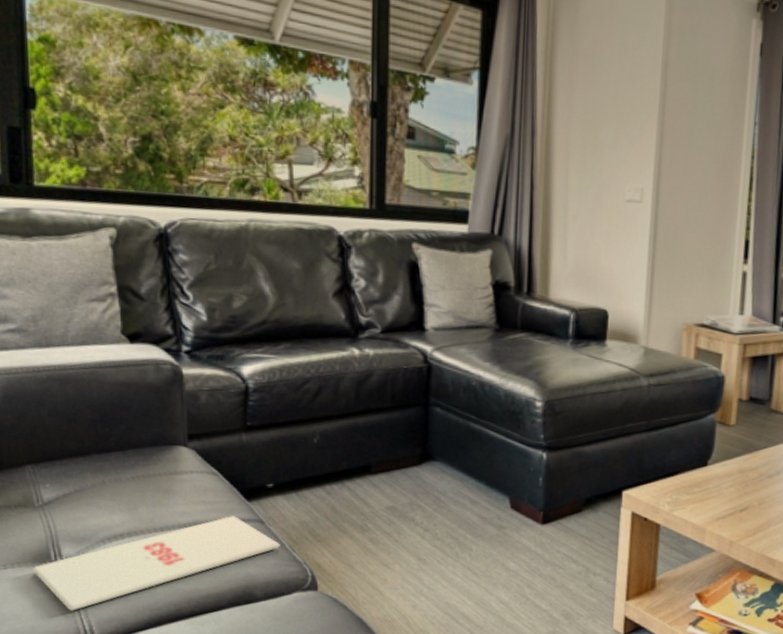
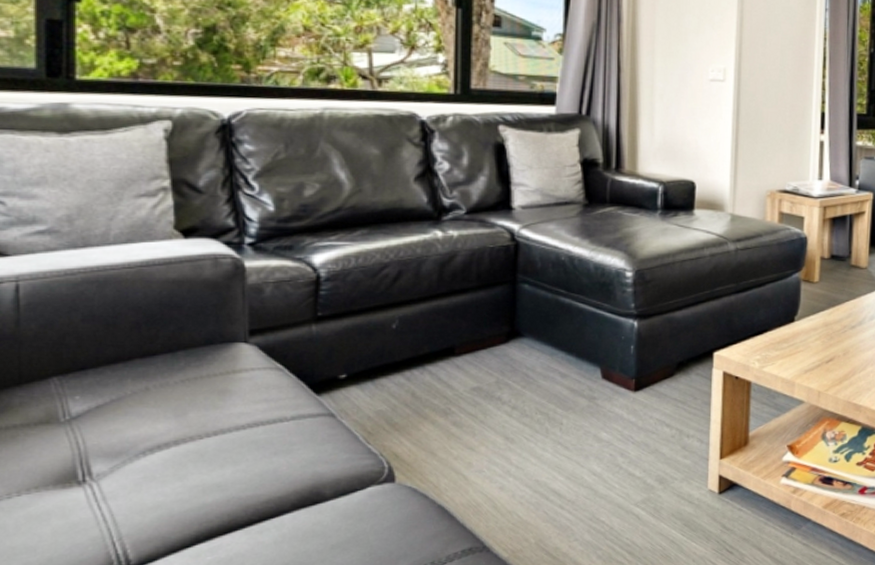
magazine: present [32,516,280,611] -> none [54,412,353,535]

